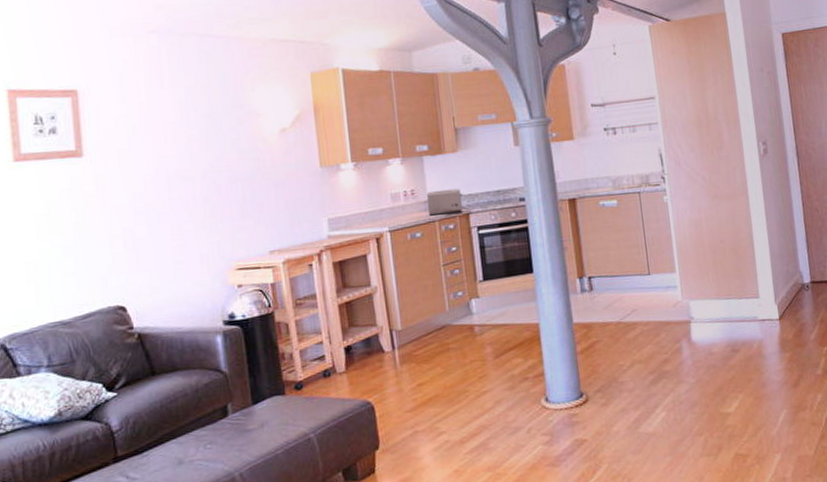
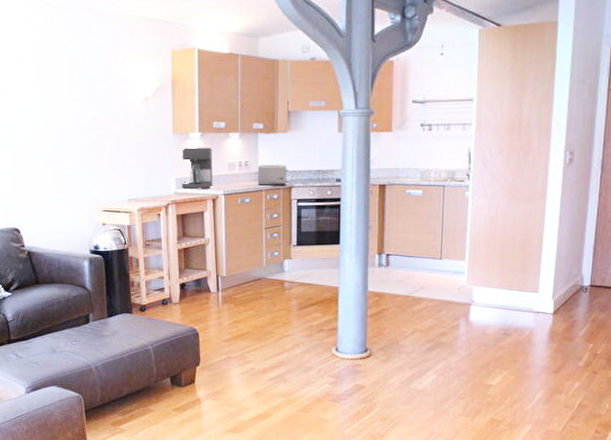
coffee maker: none [333,178,375,230] -> present [182,148,213,189]

